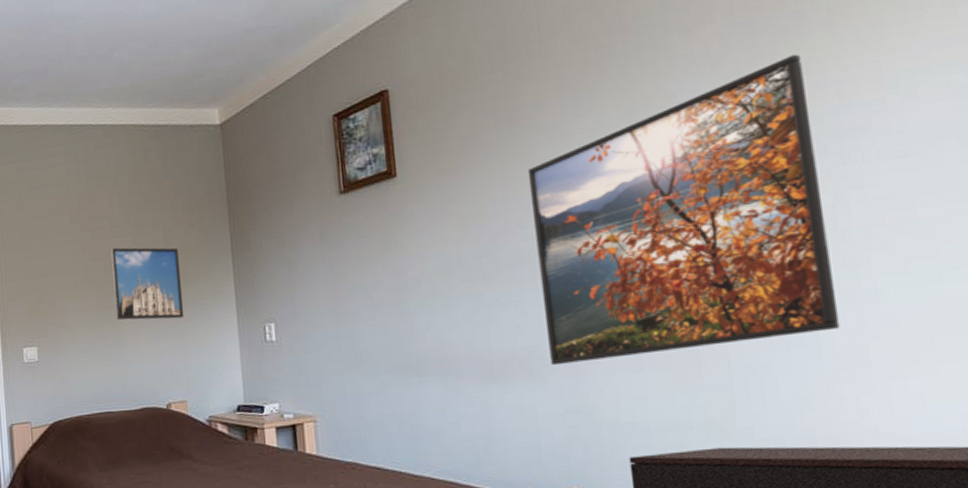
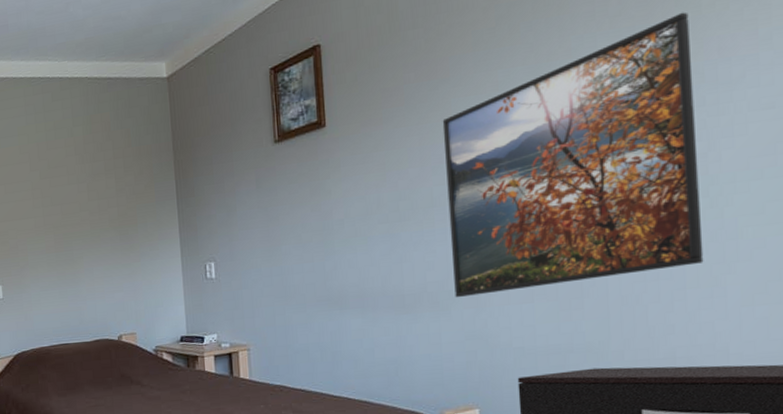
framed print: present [111,247,185,320] -> none [68,193,134,261]

